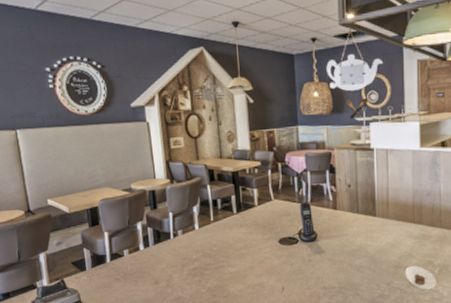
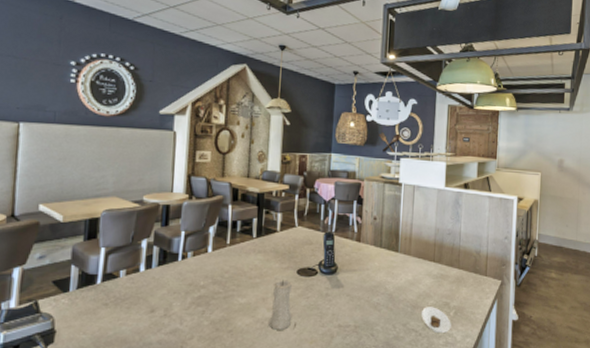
candle: none [259,249,280,294] -> present [269,280,293,330]

